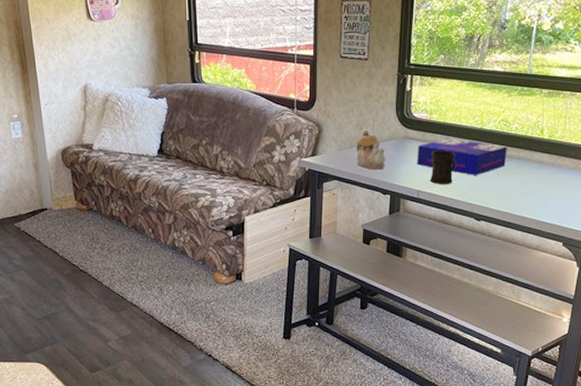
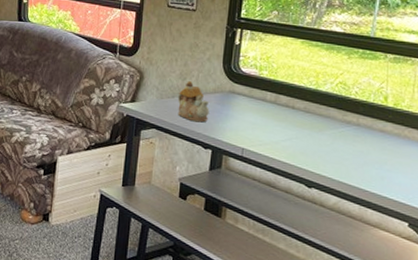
board game: present [417,138,507,175] -> none [243,97,345,139]
mug: present [429,151,456,184] -> none [255,108,287,145]

